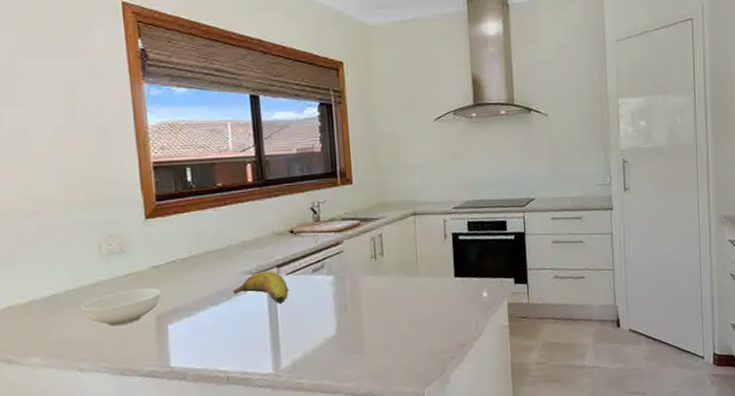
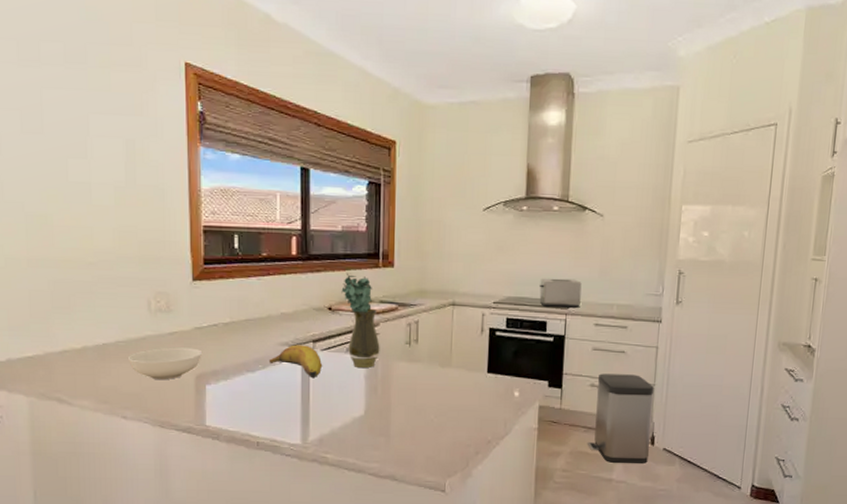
vase: none [301,194,346,287] -> present [341,273,380,368]
toaster: none [496,177,536,208] -> present [539,278,582,308]
pedal bin: none [557,262,616,350] -> present [587,373,654,463]

